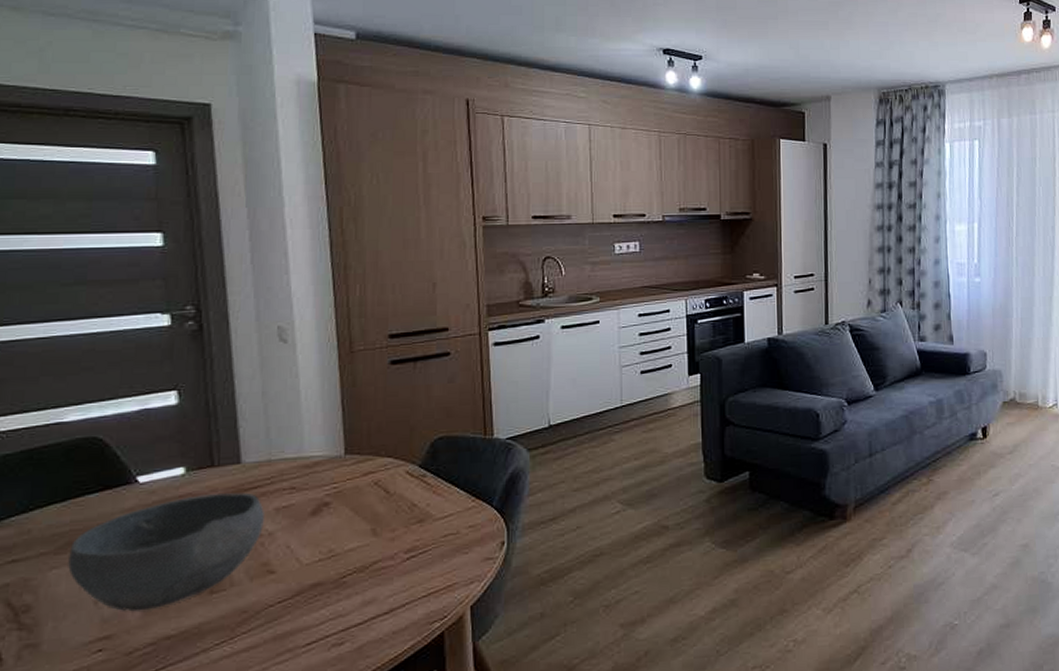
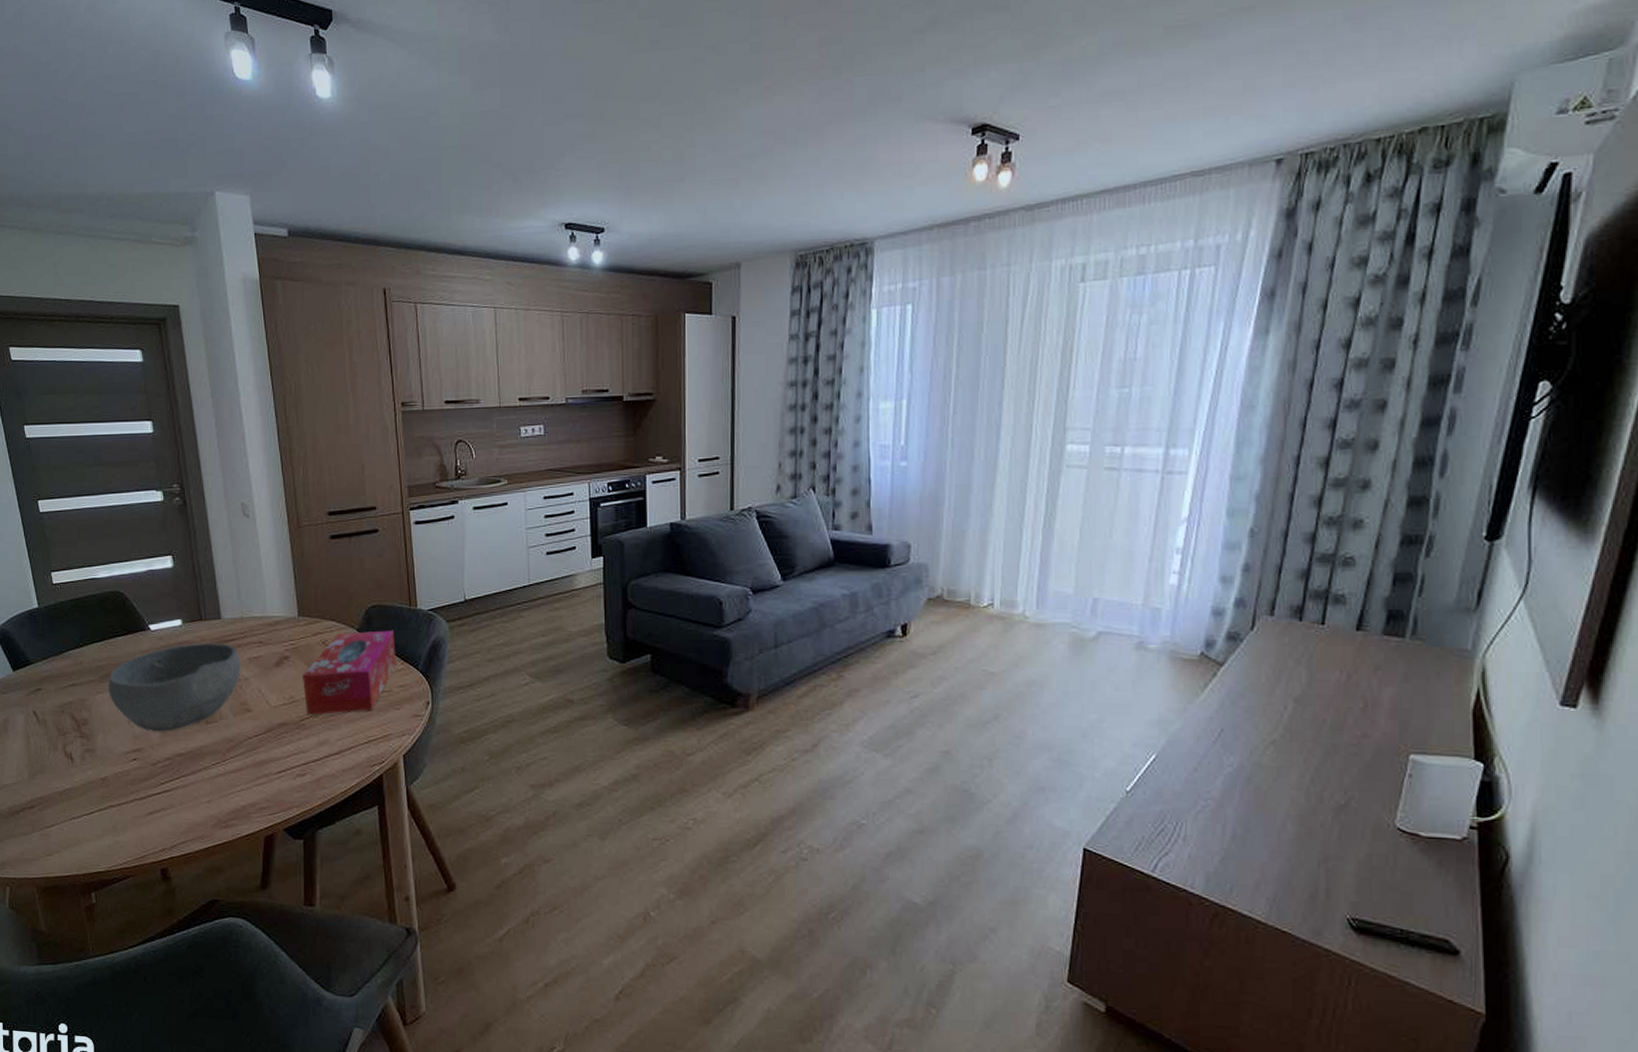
tissue box: none [346,464,466,571] -> present [303,630,396,715]

